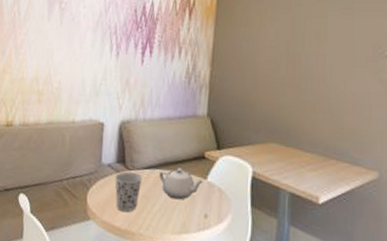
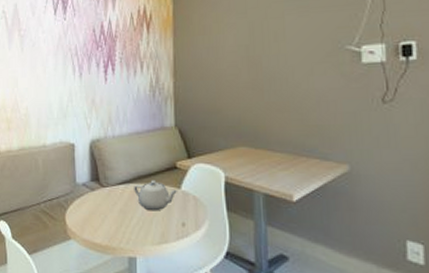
cup: present [115,171,143,213] -> none [91,189,118,229]

